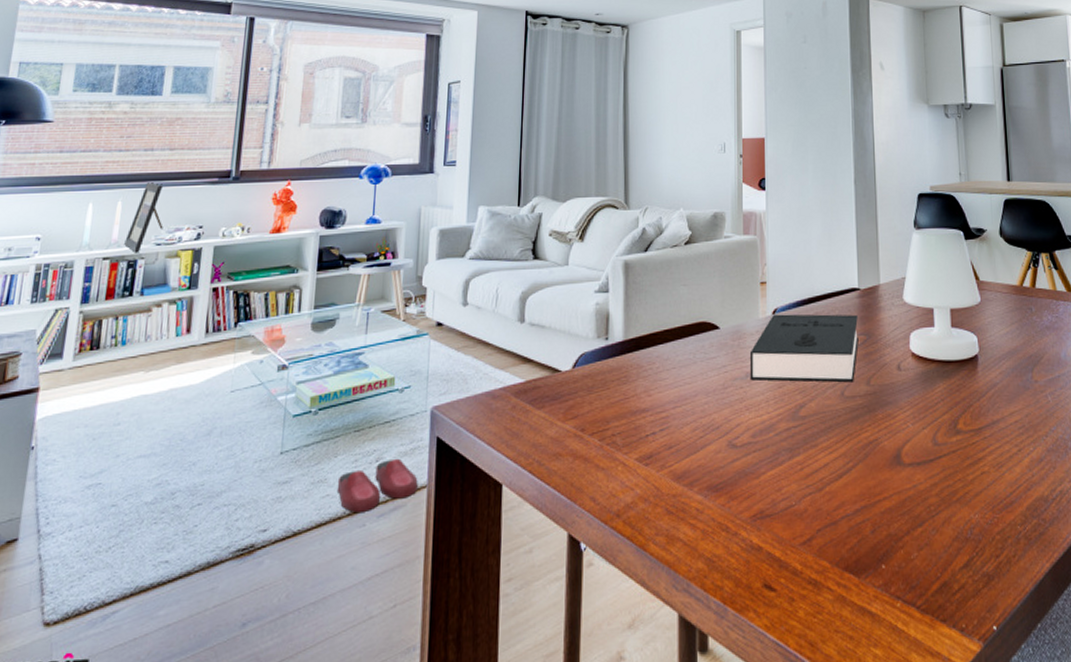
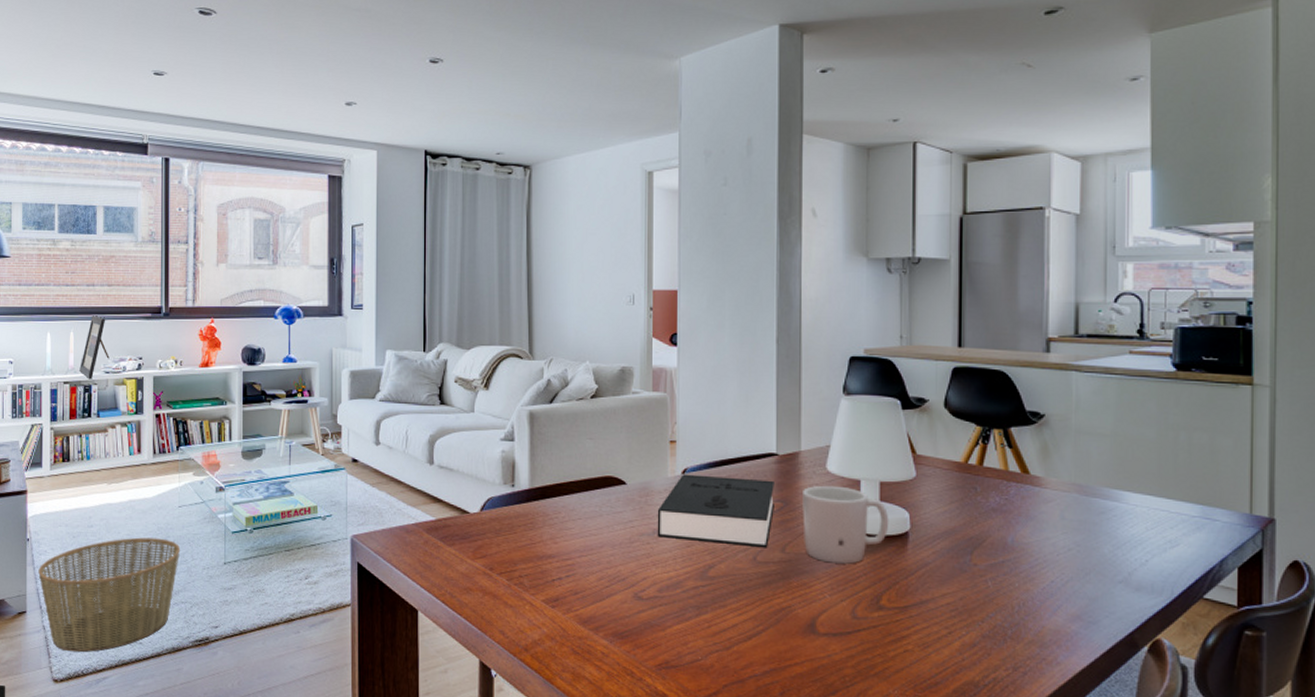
basket: none [40,431,229,584] -> present [38,537,181,653]
slippers: present [337,458,418,512] -> none [273,577,343,621]
mug: none [883,315,961,392] -> present [802,485,889,564]

